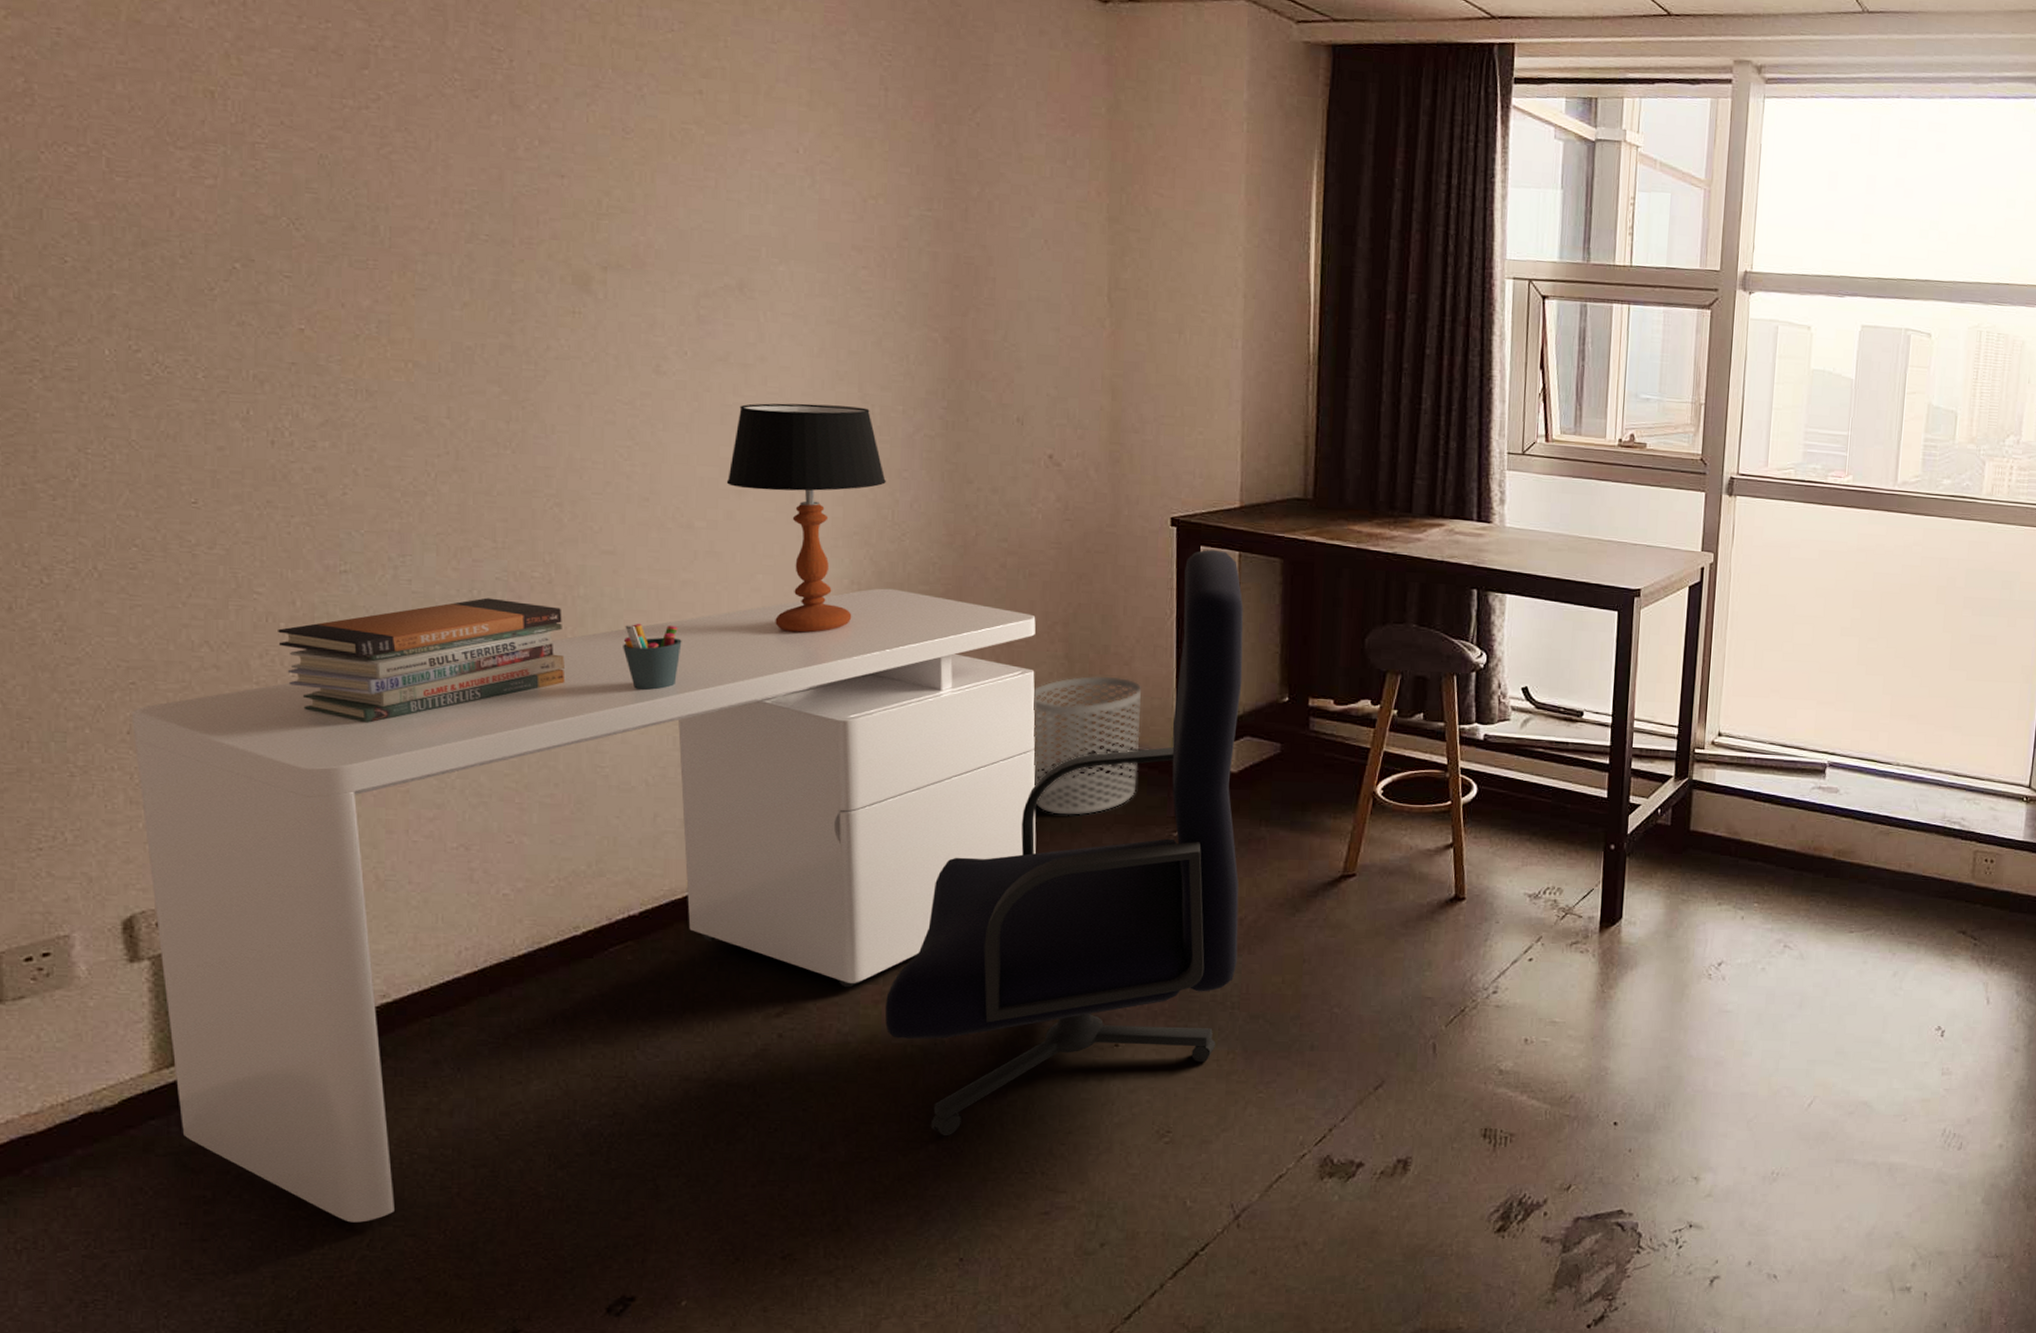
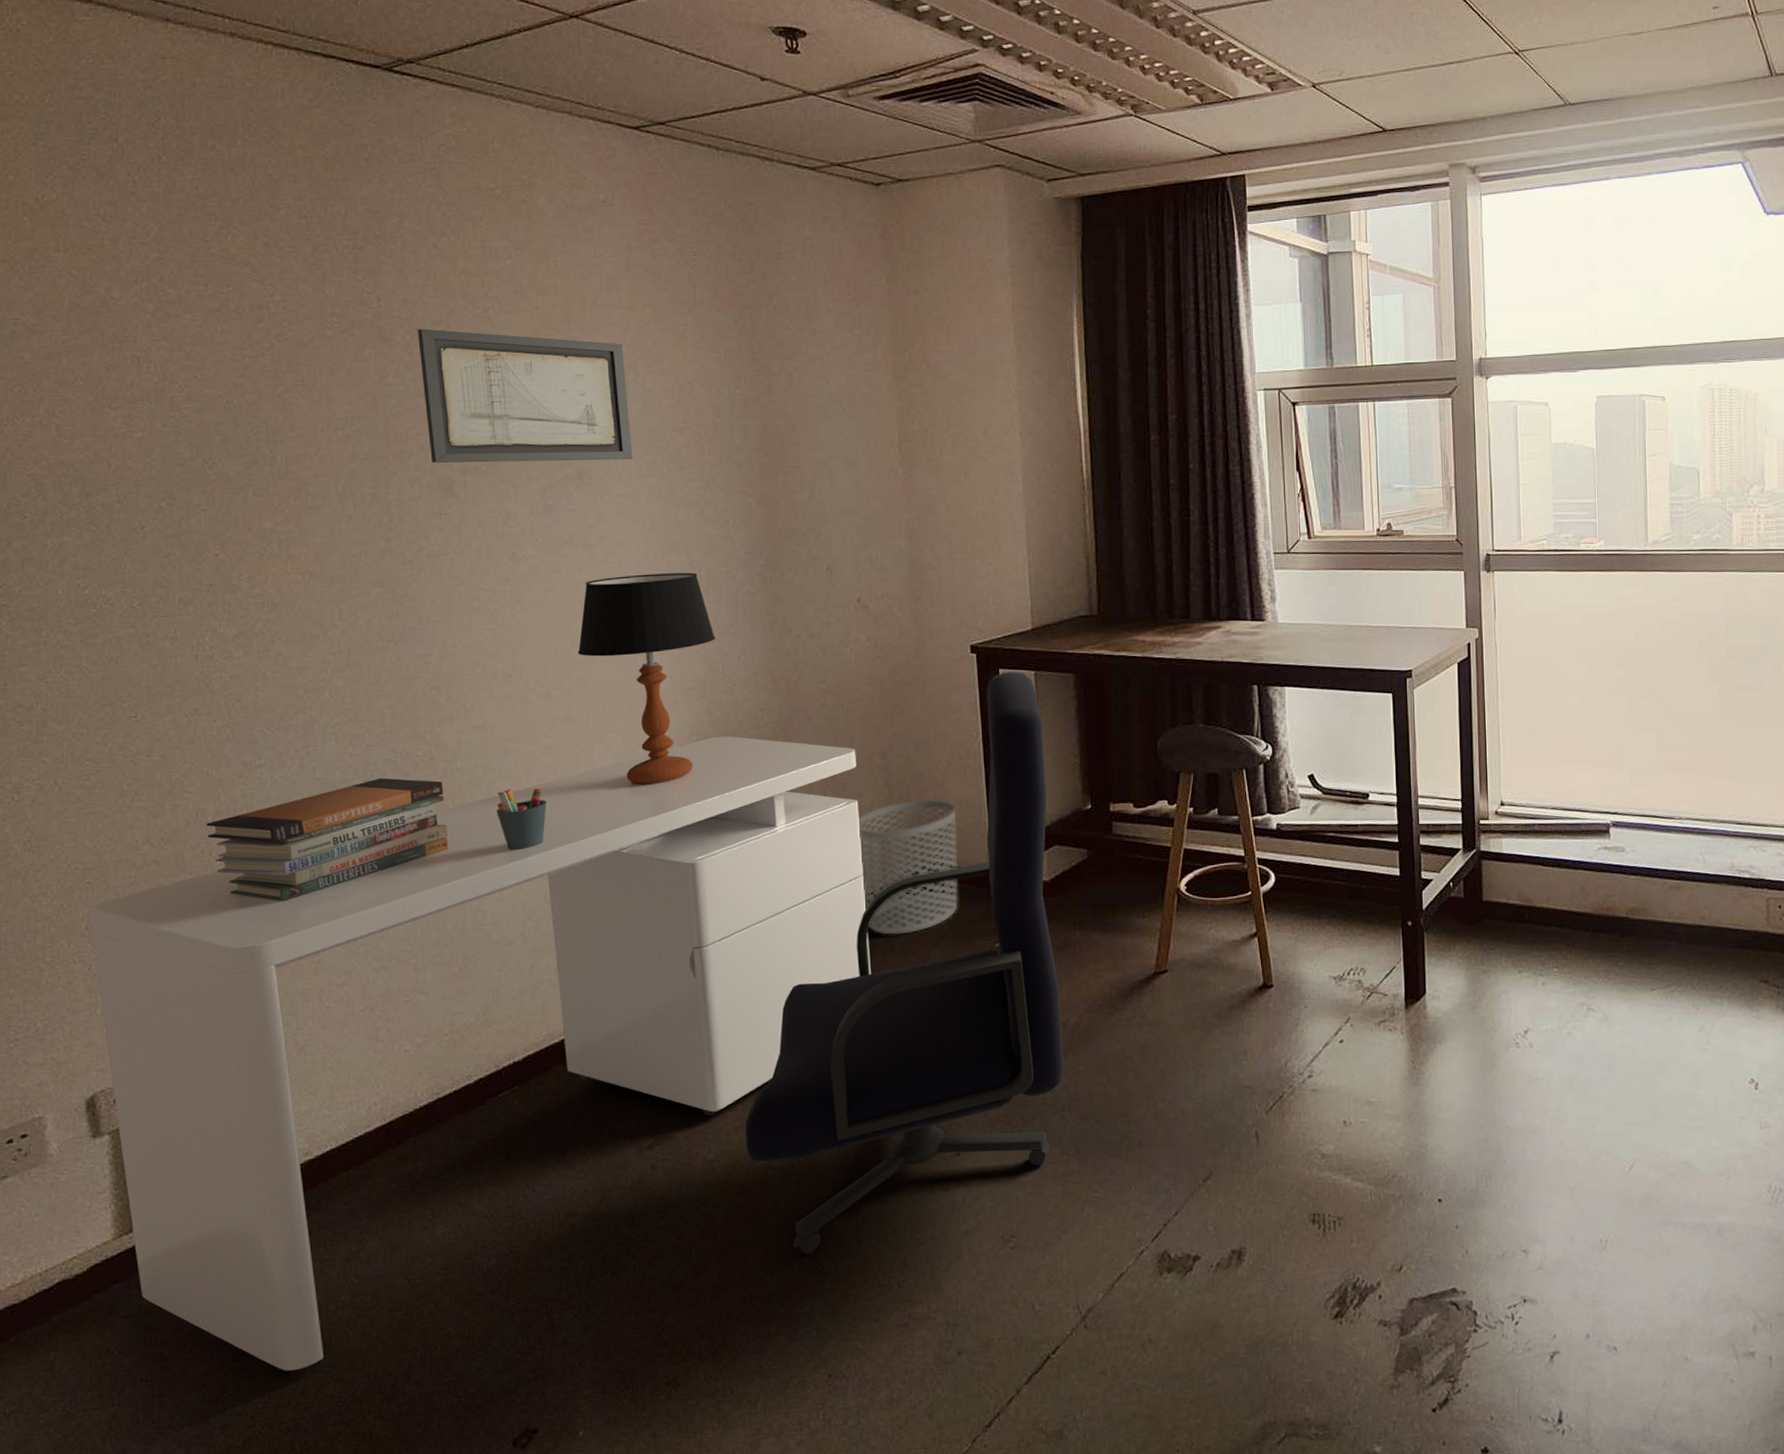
wall art: none [555,99,804,276] -> present [417,328,633,463]

